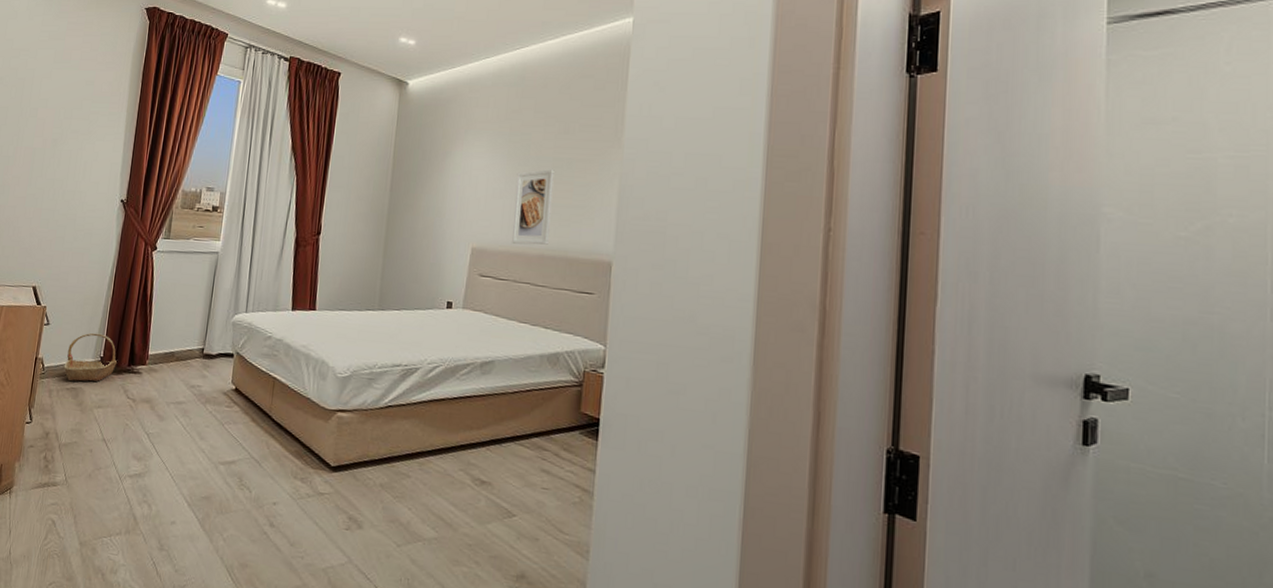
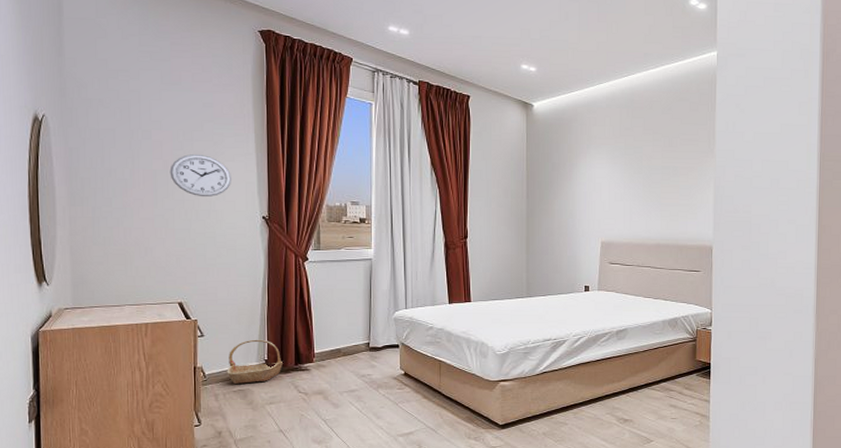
wall clock: none [46,133,100,177] -> present [169,154,231,197]
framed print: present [512,169,555,245] -> none [633,176,663,237]

